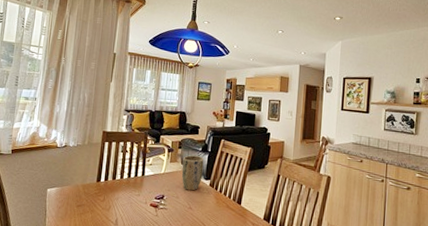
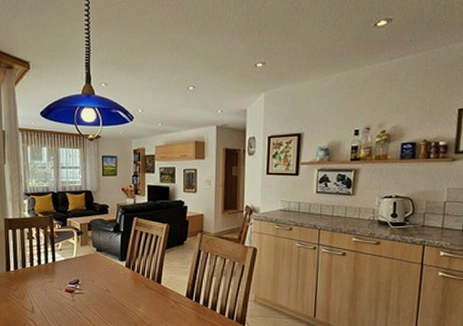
plant pot: present [181,155,204,191] -> none [94,237,117,273]

